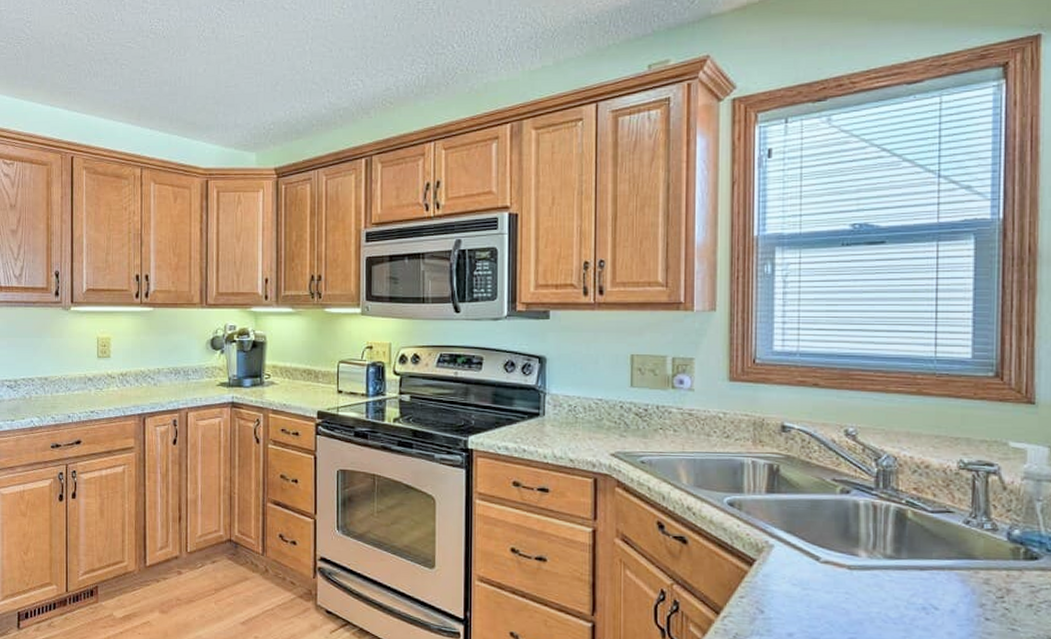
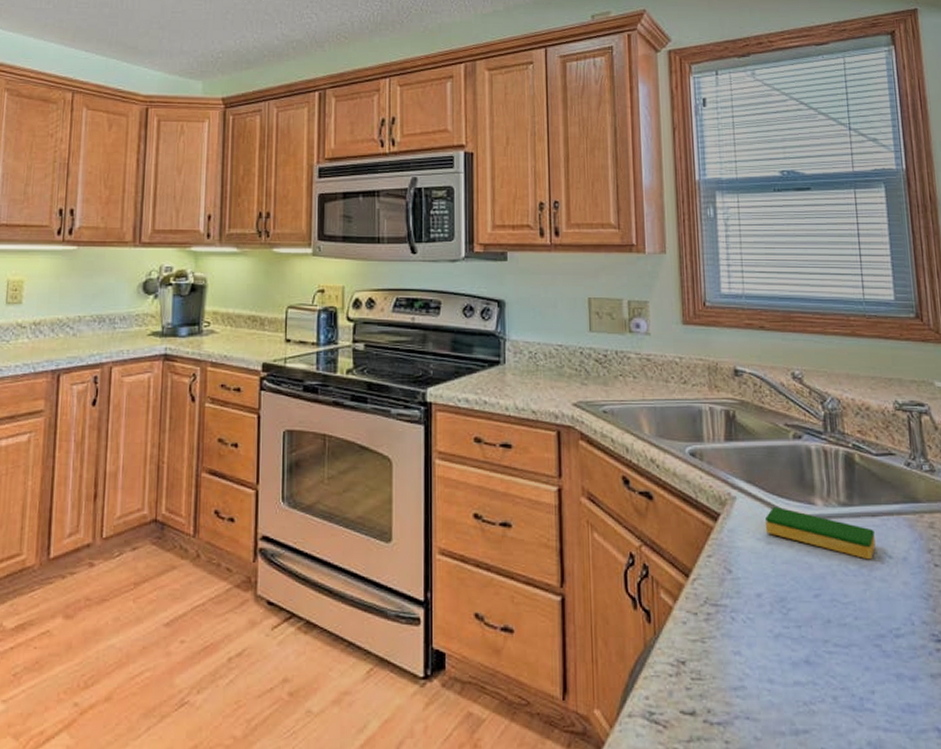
dish sponge: none [803,555,921,610] -> present [766,506,876,560]

